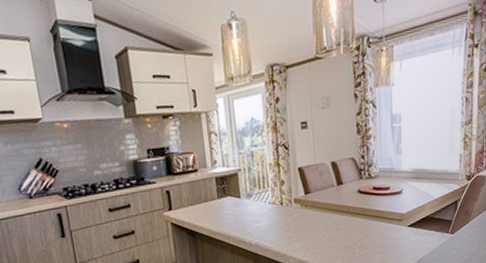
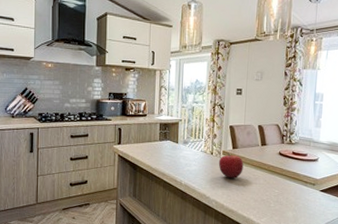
fruit: none [290,200,320,229] -> present [218,153,244,178]

